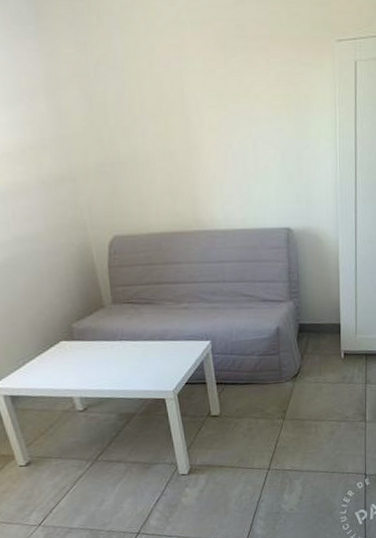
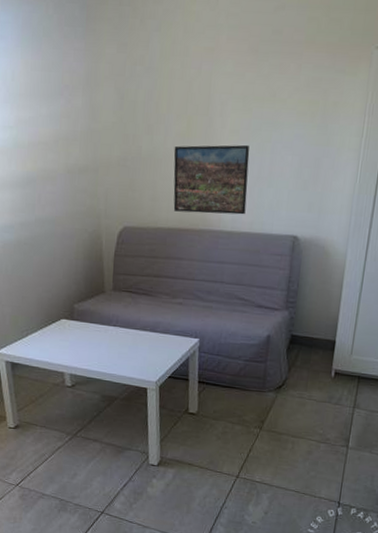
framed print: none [154,141,237,215] -> present [173,144,250,215]

